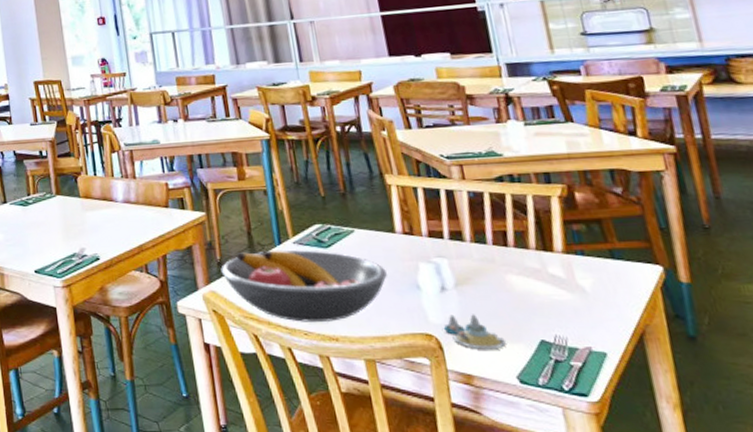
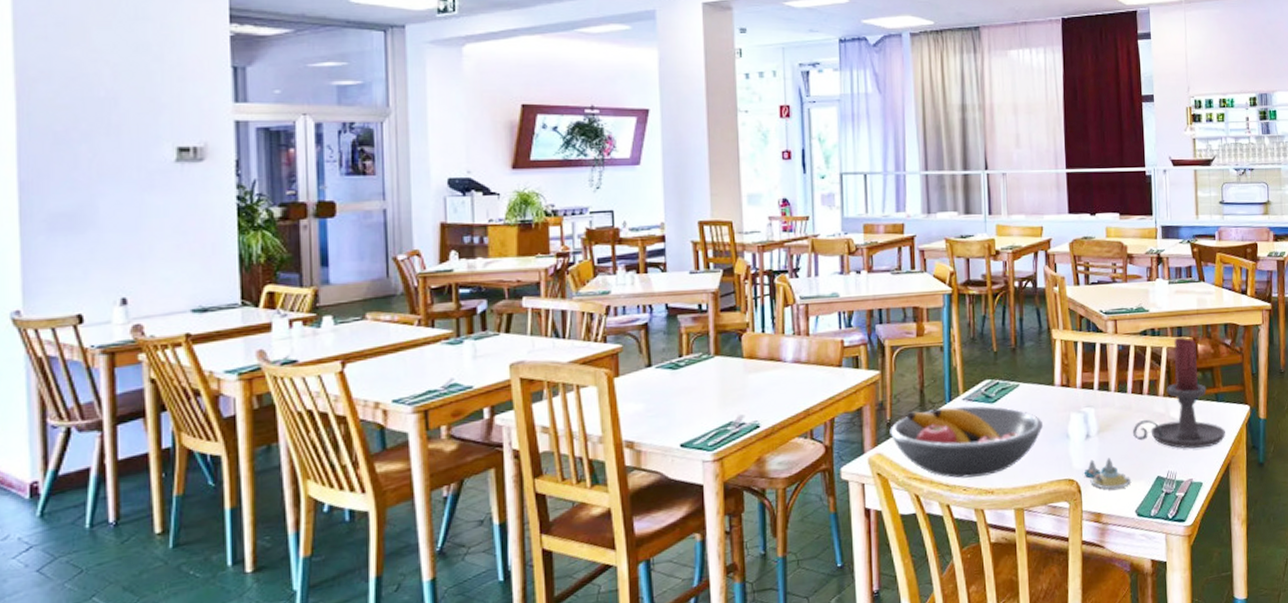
candle holder: none [499,184,632,312] -> present [1132,337,1225,449]

